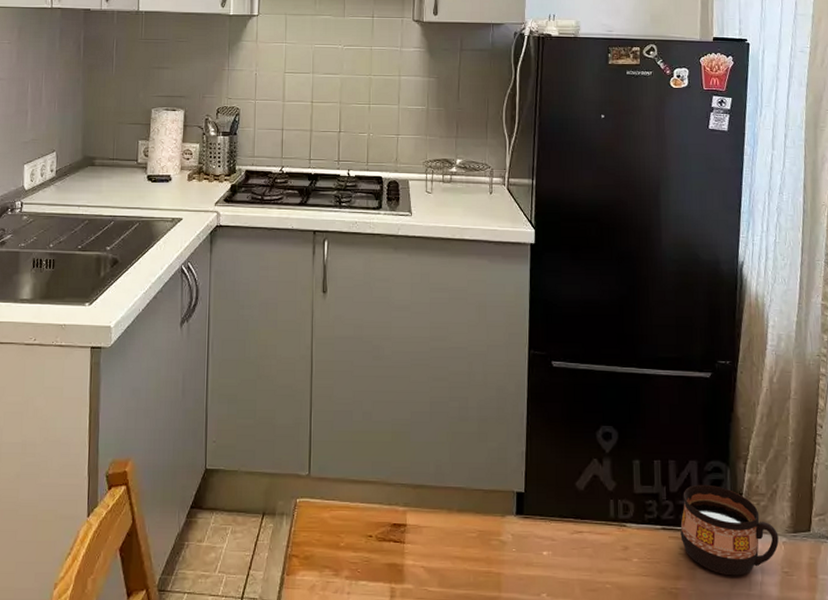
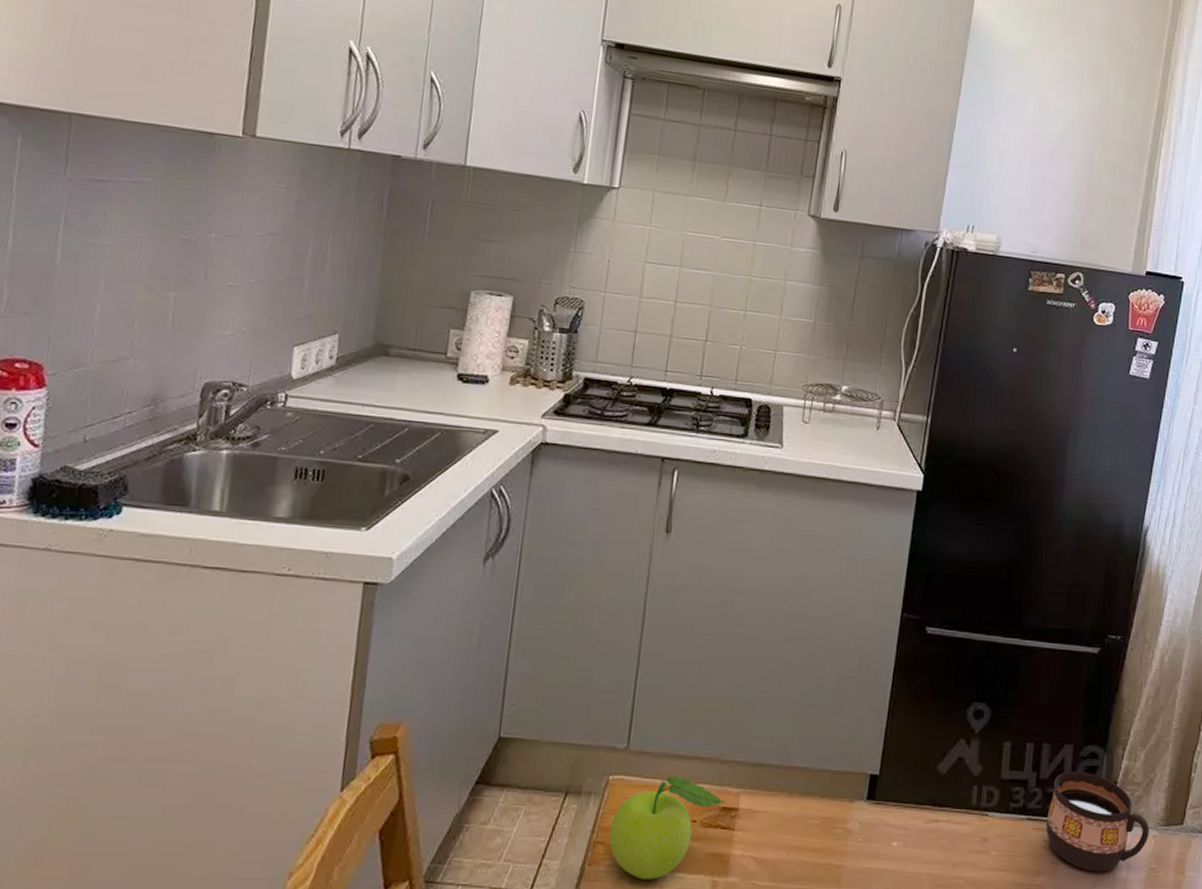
fruit: none [301,497,396,587] -> present [609,775,726,880]

